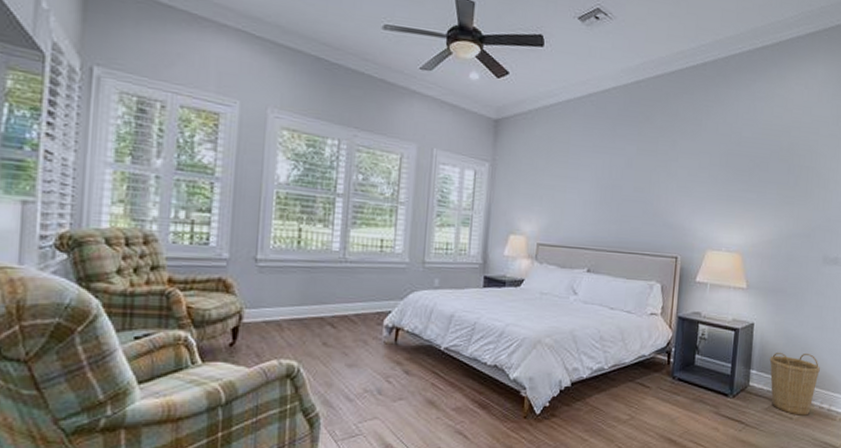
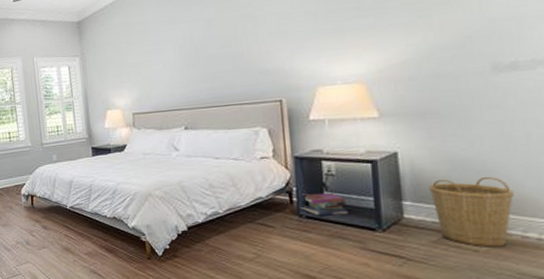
books: none [674,355,711,379] -> present [300,192,348,216]

